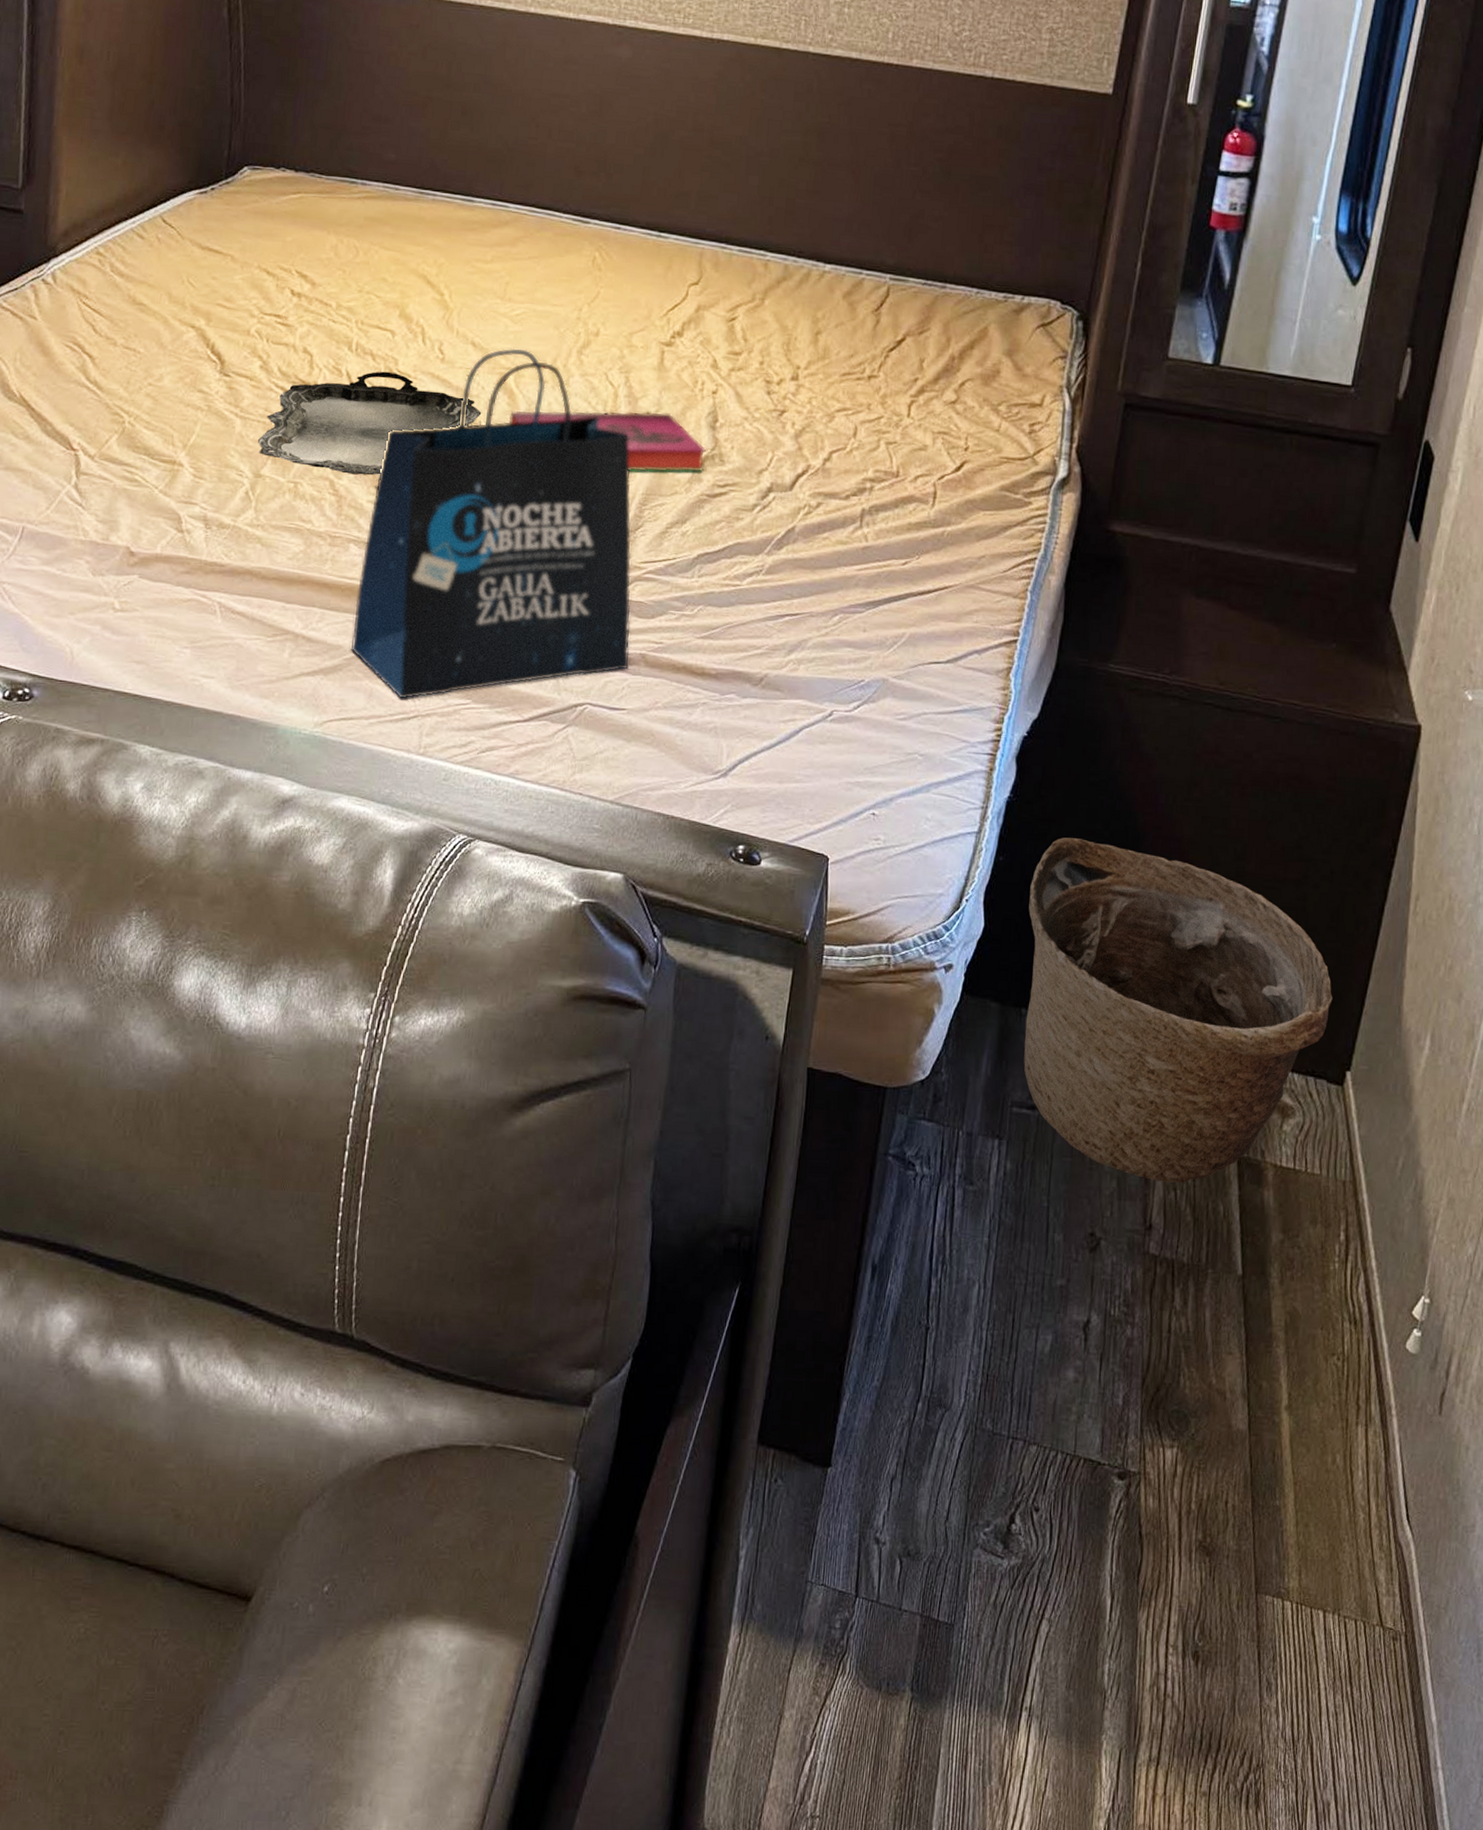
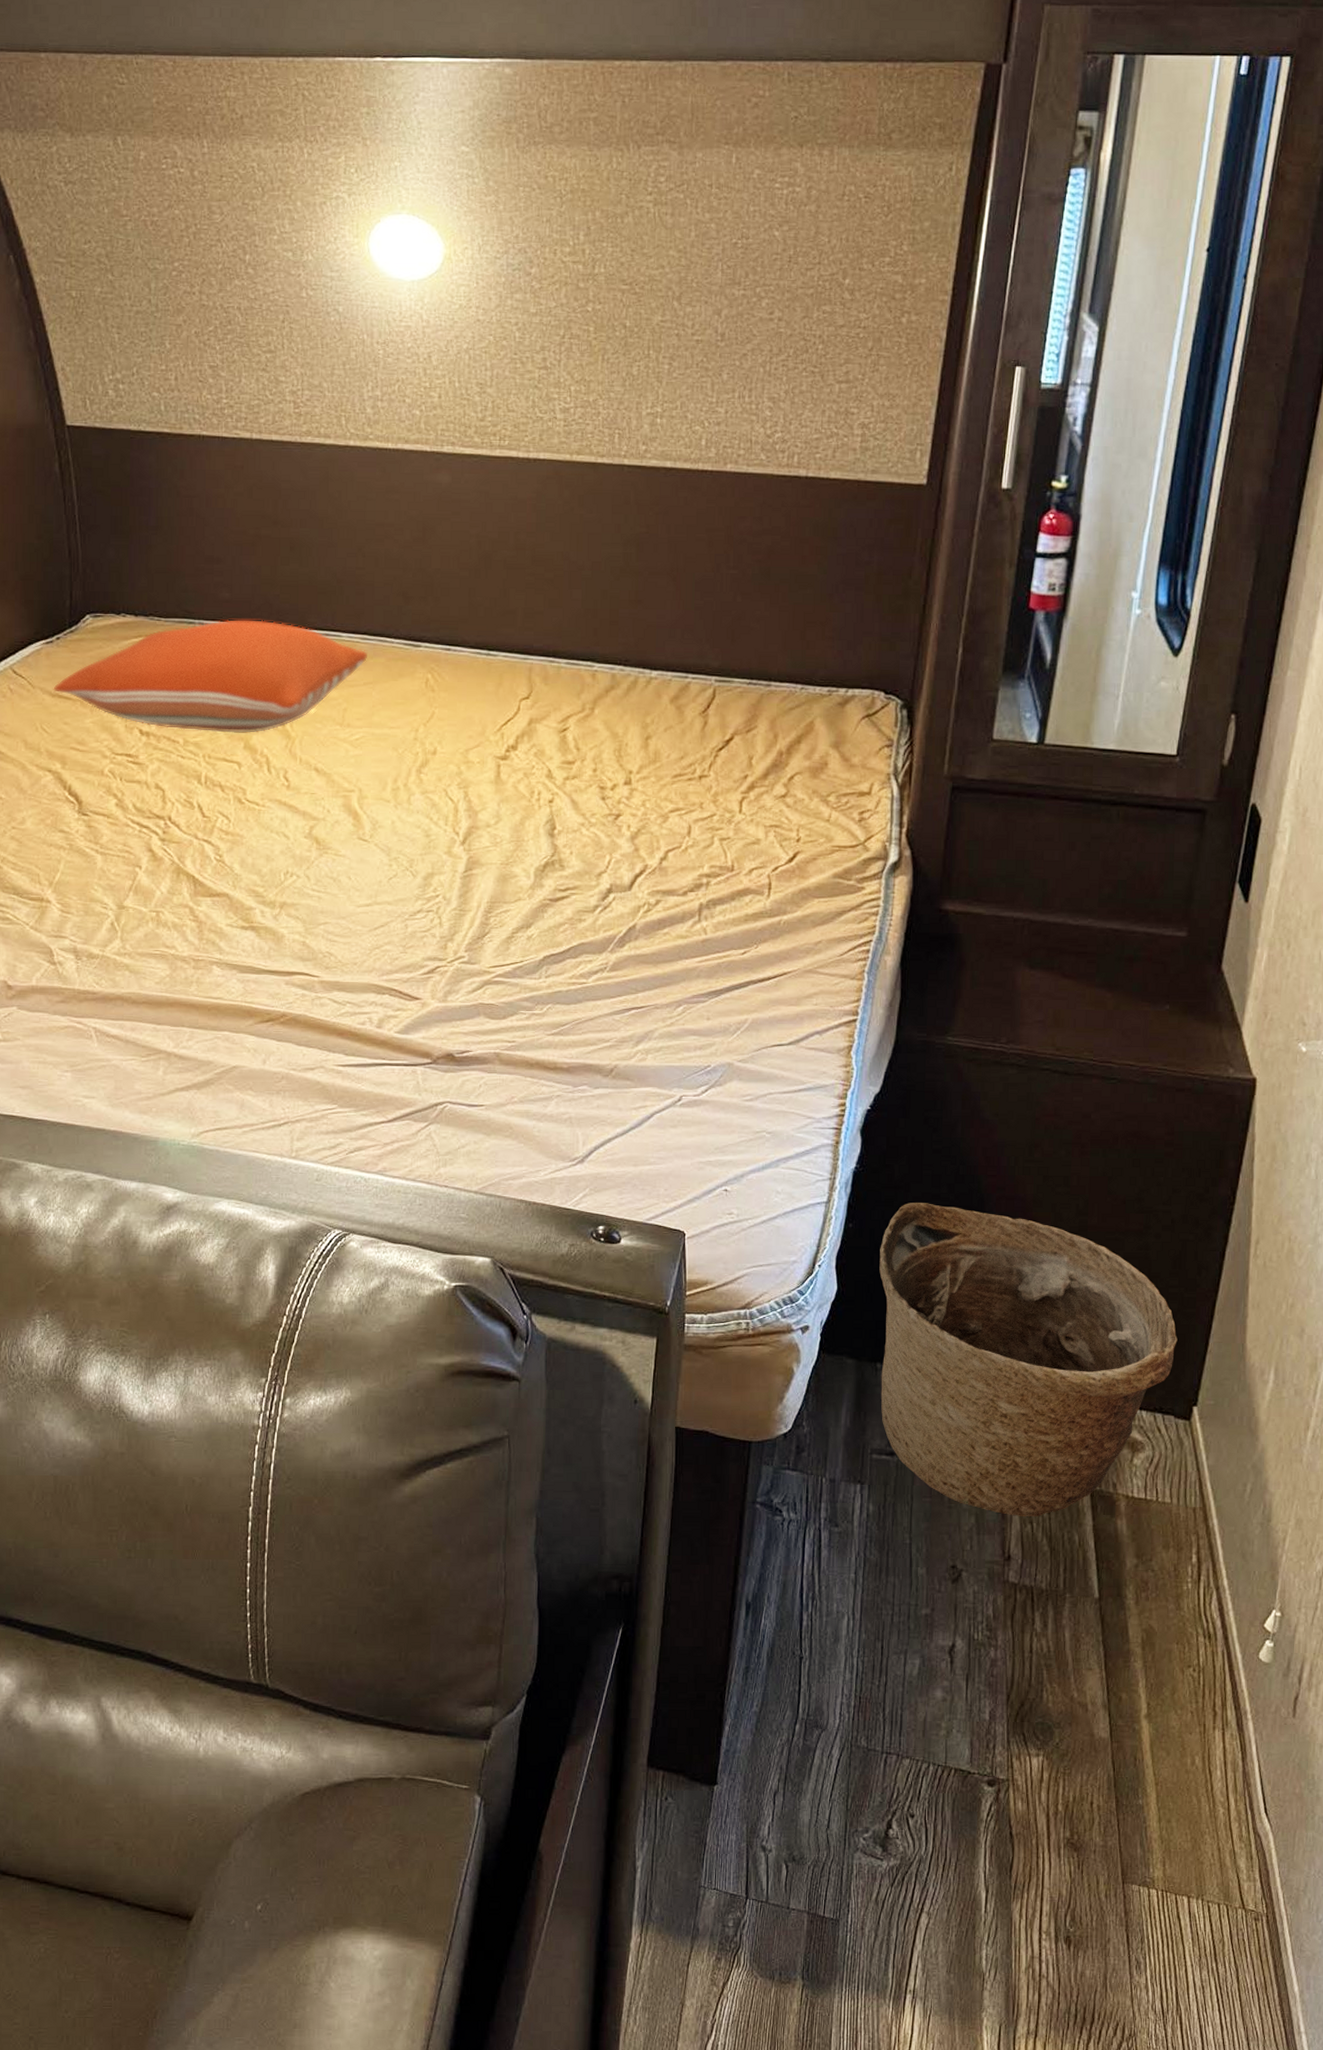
pillow: none [203,182,535,302] -> present [53,619,368,733]
serving tray: present [258,371,482,476] -> none [119,801,329,901]
tote bag: present [351,348,632,699] -> none [221,771,484,1108]
hardback book: present [508,410,706,472] -> none [355,823,546,881]

